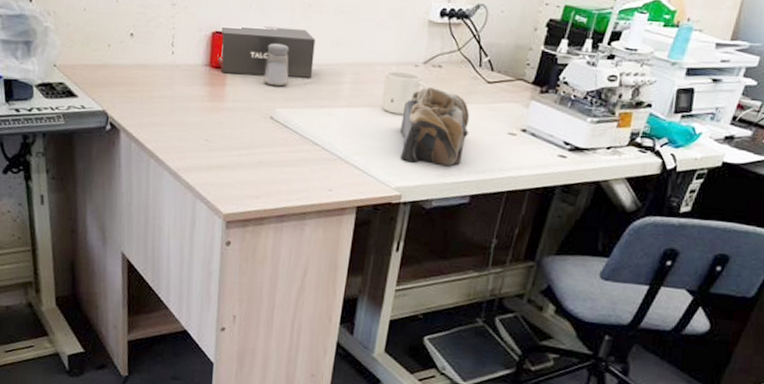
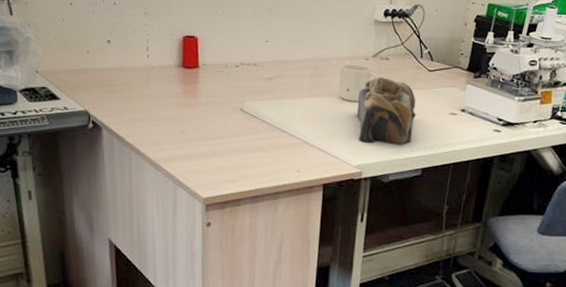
box: present [217,26,316,78] -> none [189,30,277,73]
salt shaker: present [263,43,290,87] -> none [232,44,255,82]

